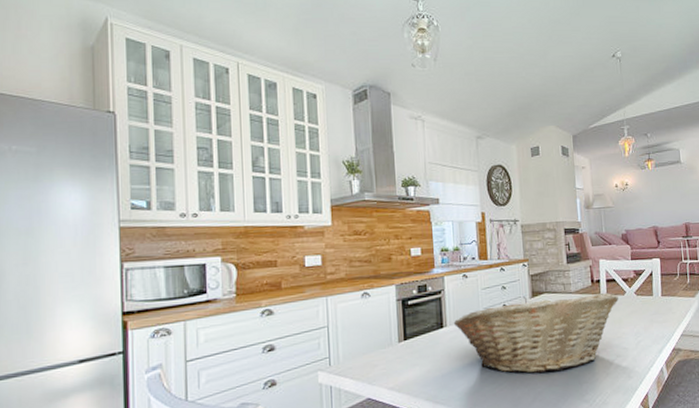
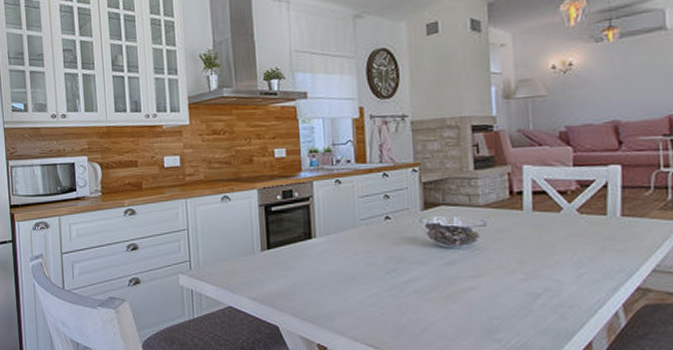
fruit basket: present [453,292,618,374] -> none [323,207,550,301]

